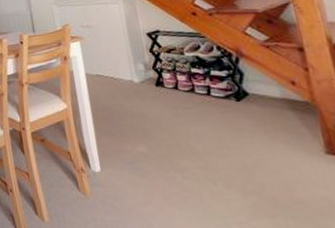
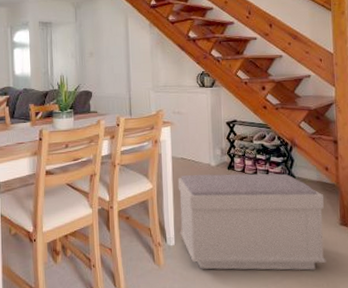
bench: none [95,89,313,210] -> present [177,173,327,271]

